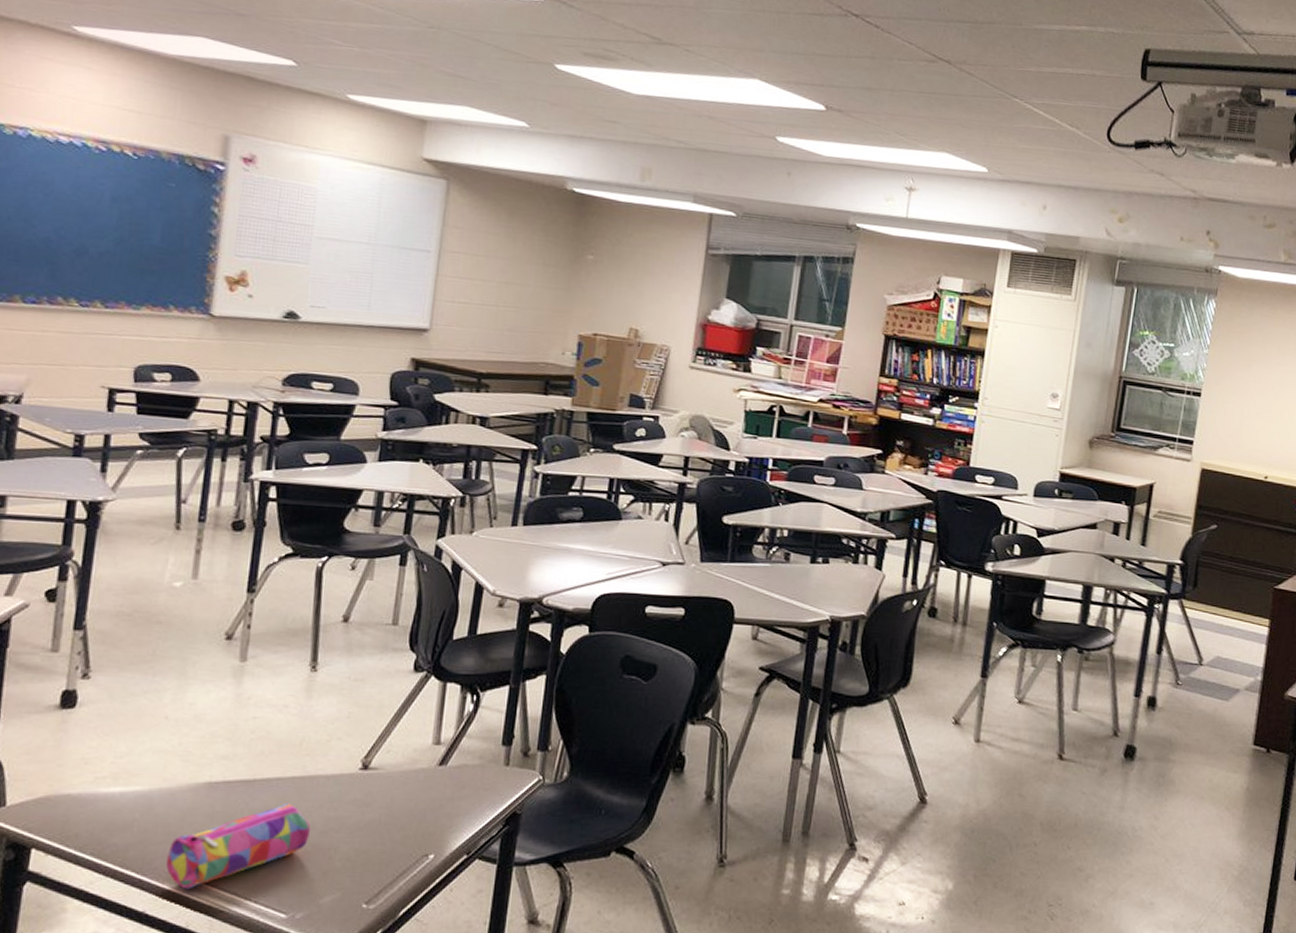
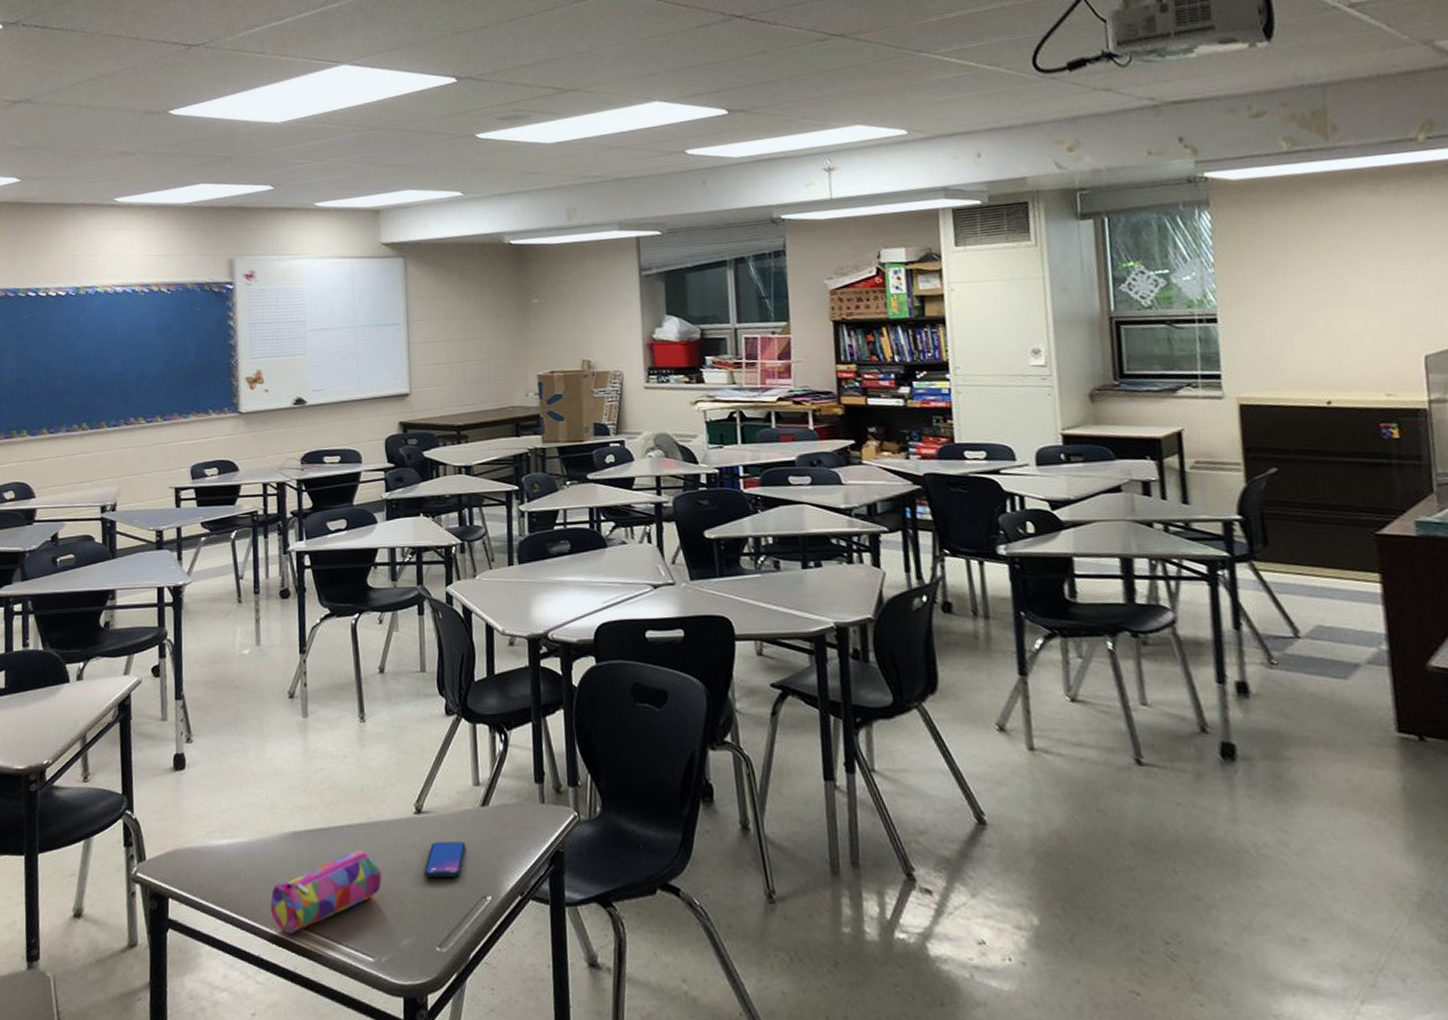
smartphone: none [361,799,413,834] -> present [424,842,466,877]

